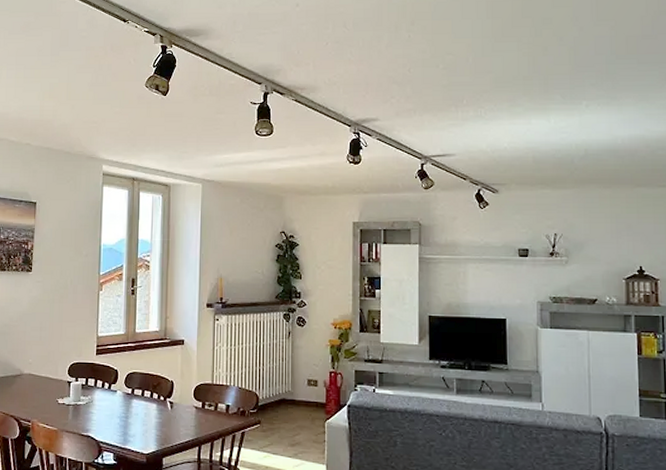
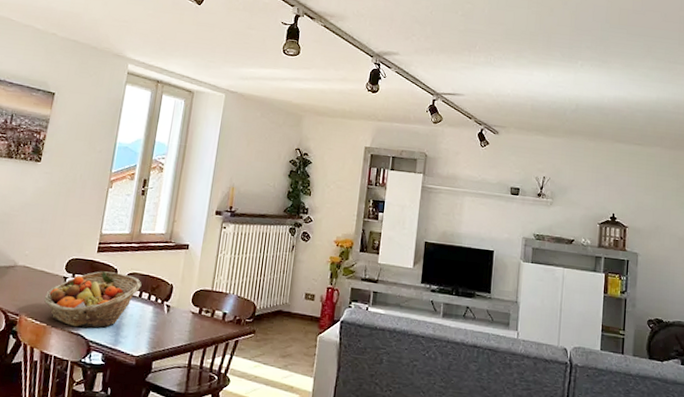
fruit basket: none [52,373,143,430] -> present [43,271,142,328]

